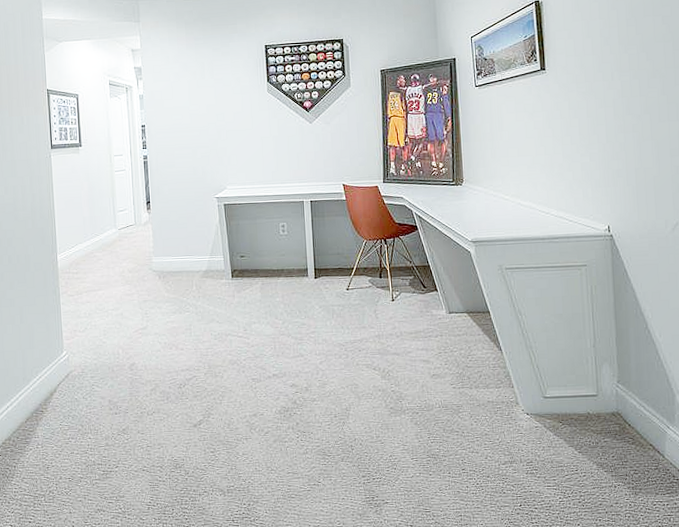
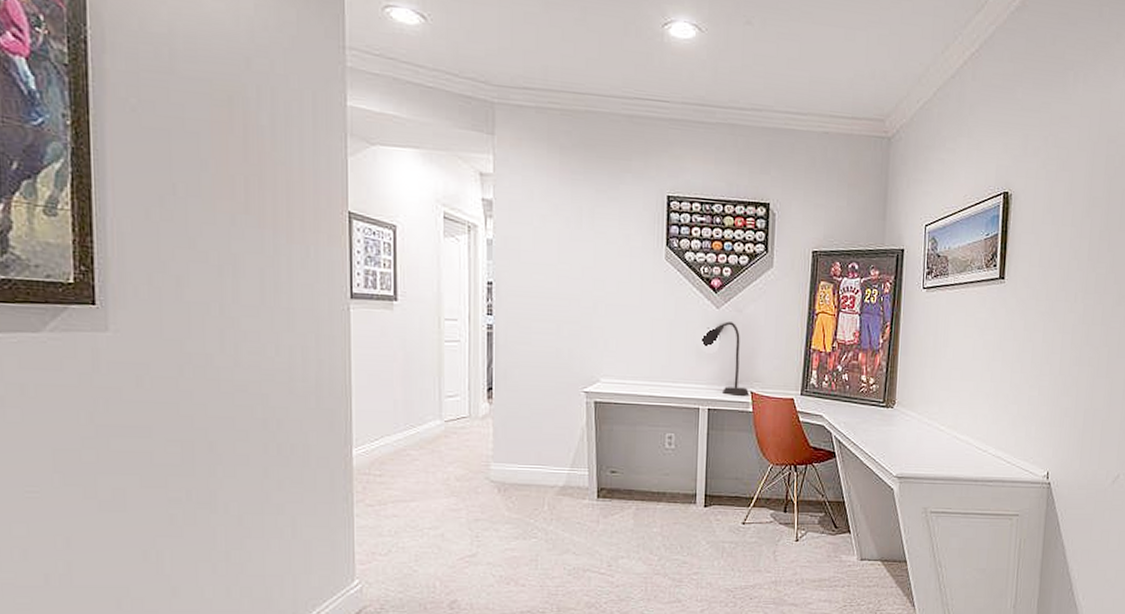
desk lamp: none [301,132,342,189] -> present [702,321,750,396]

